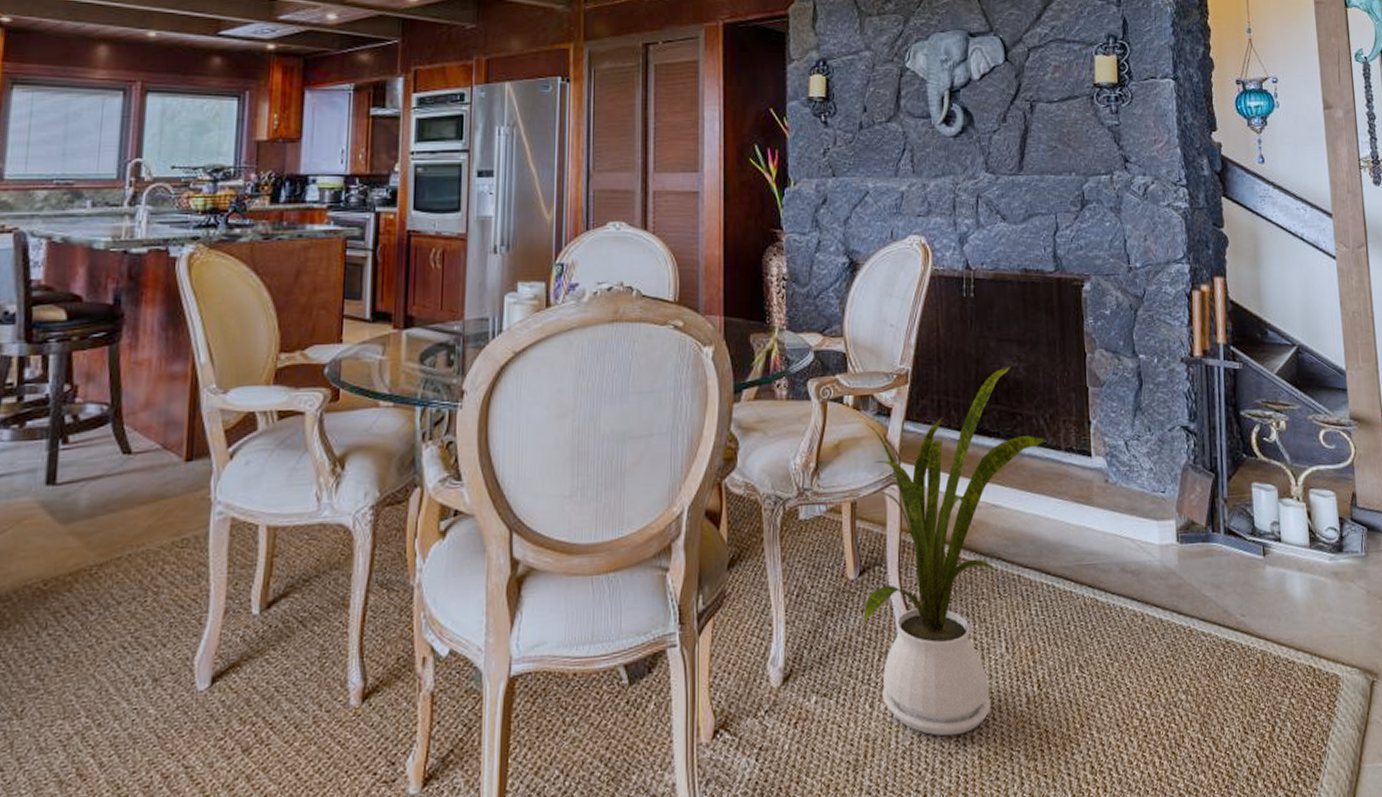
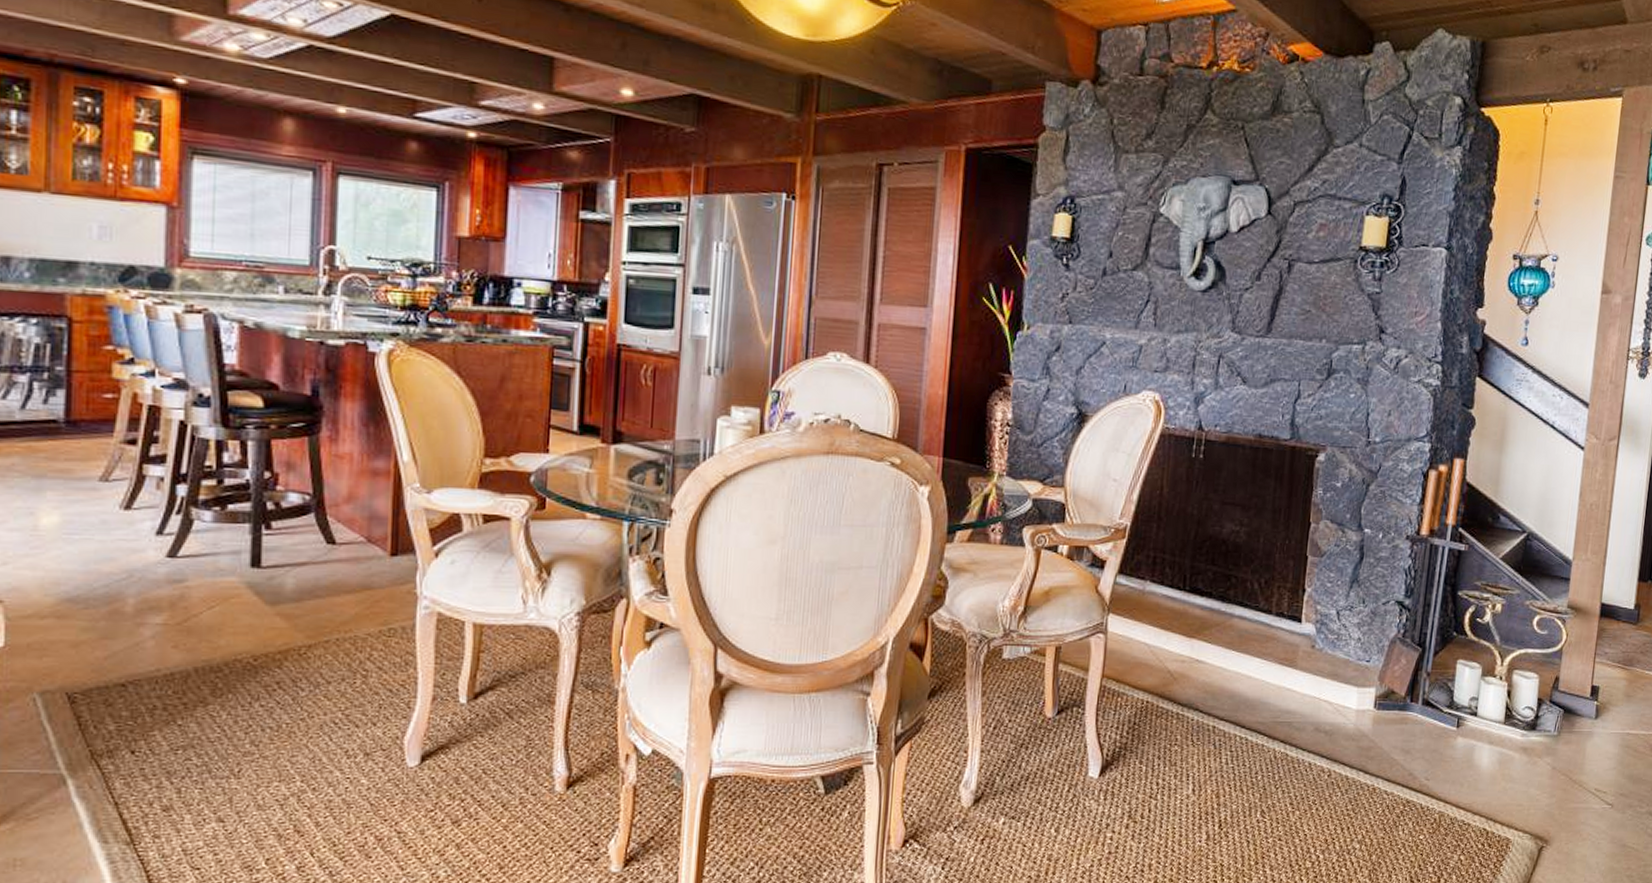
house plant: present [863,366,1047,737] -> none [1056,529,1259,862]

